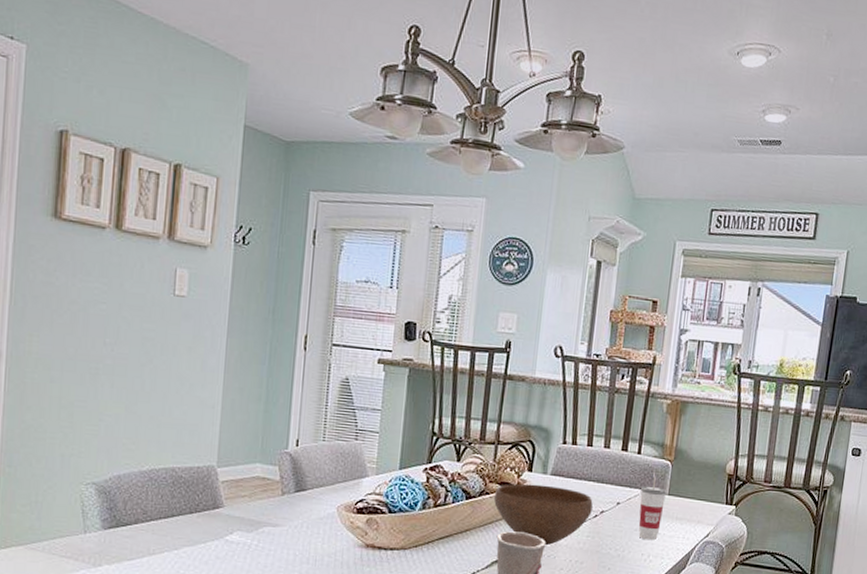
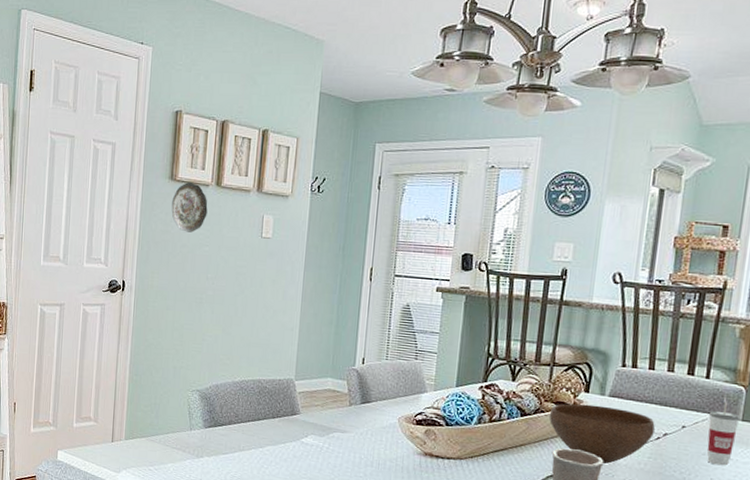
decorative plate: none [55,221,105,286] -> present [171,181,208,233]

